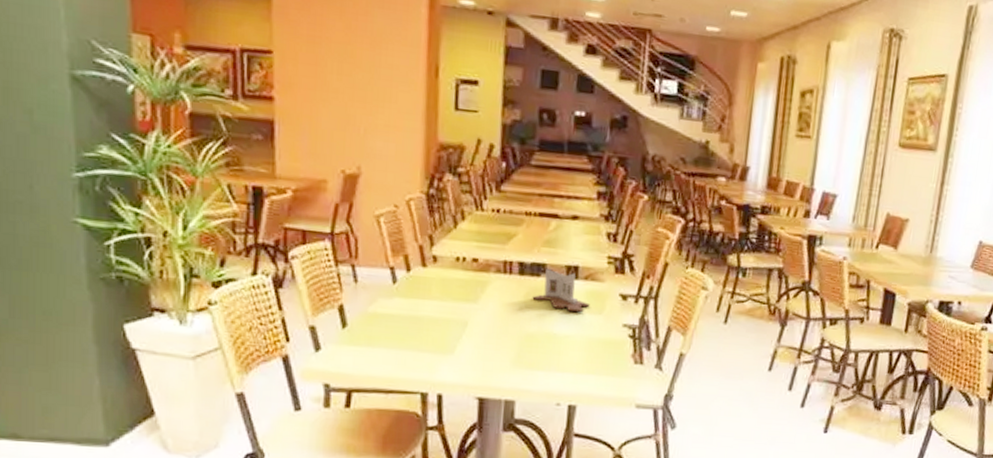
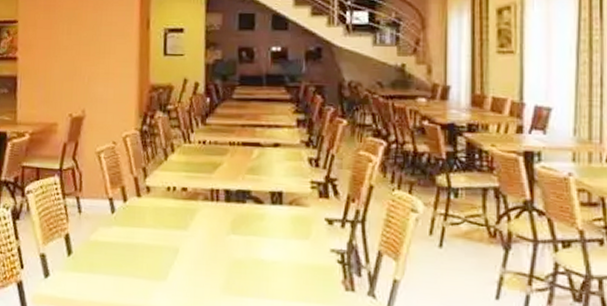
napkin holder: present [532,269,590,312] -> none [239,196,296,238]

